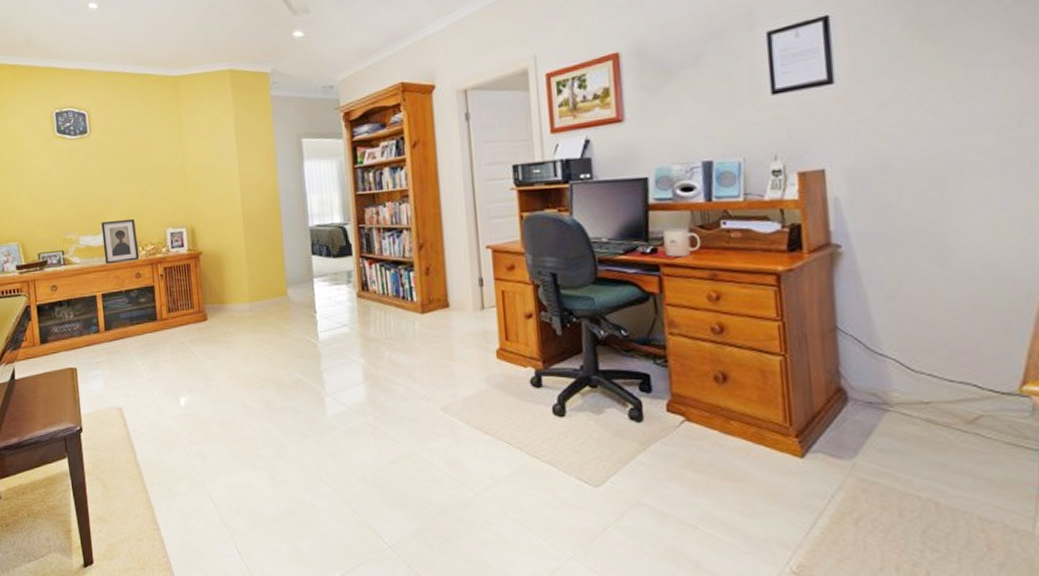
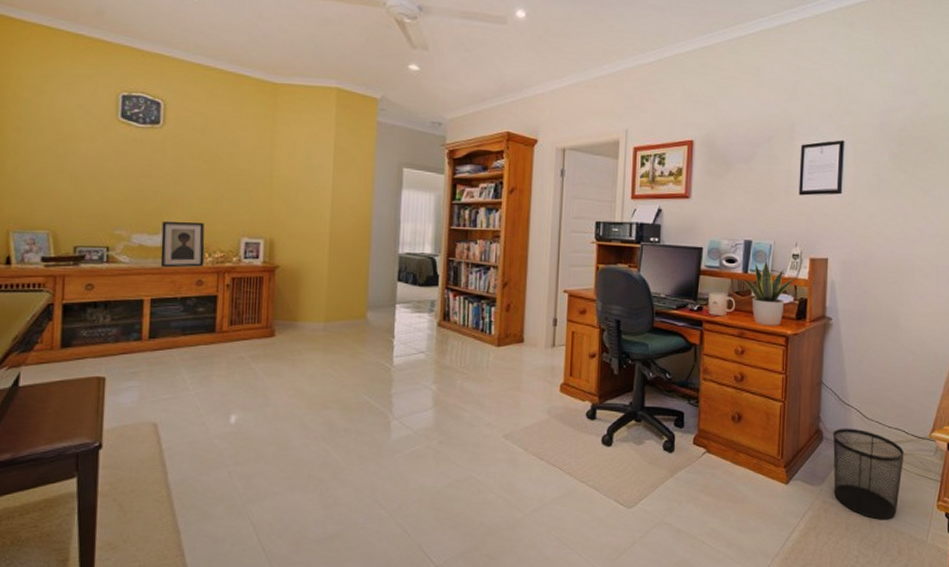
potted plant: none [707,181,781,265] -> present [743,259,796,327]
waste bin: none [861,384,981,504] -> present [832,428,905,520]

